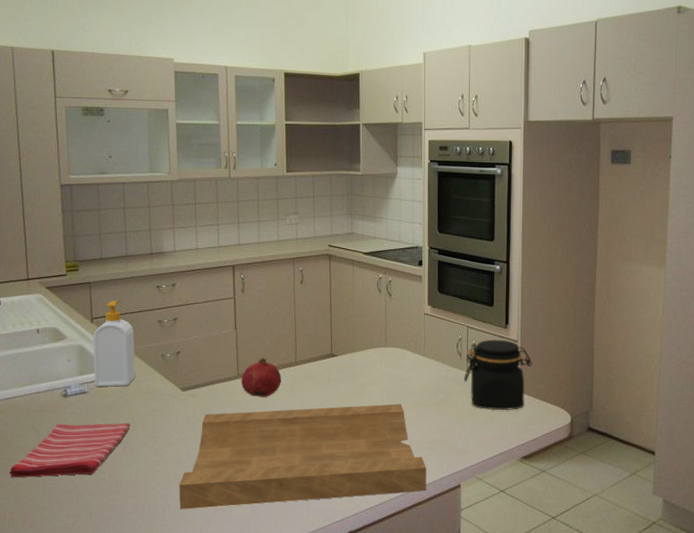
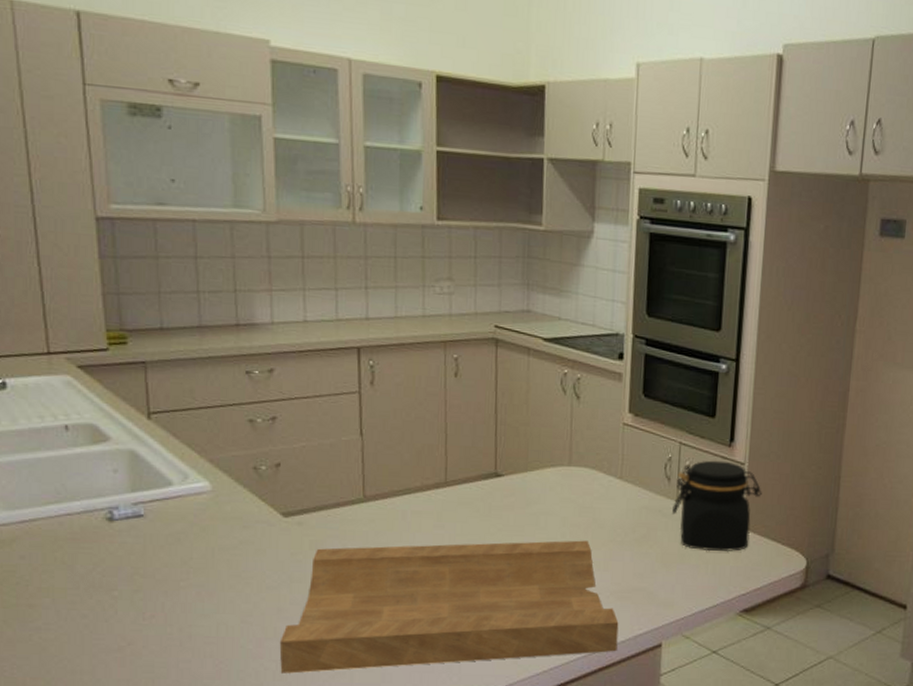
dish towel: present [9,422,130,478] -> none [29,557,208,631]
soap bottle: present [92,300,136,387] -> none [150,388,216,509]
fruit: present [241,357,282,397] -> none [368,475,426,528]

